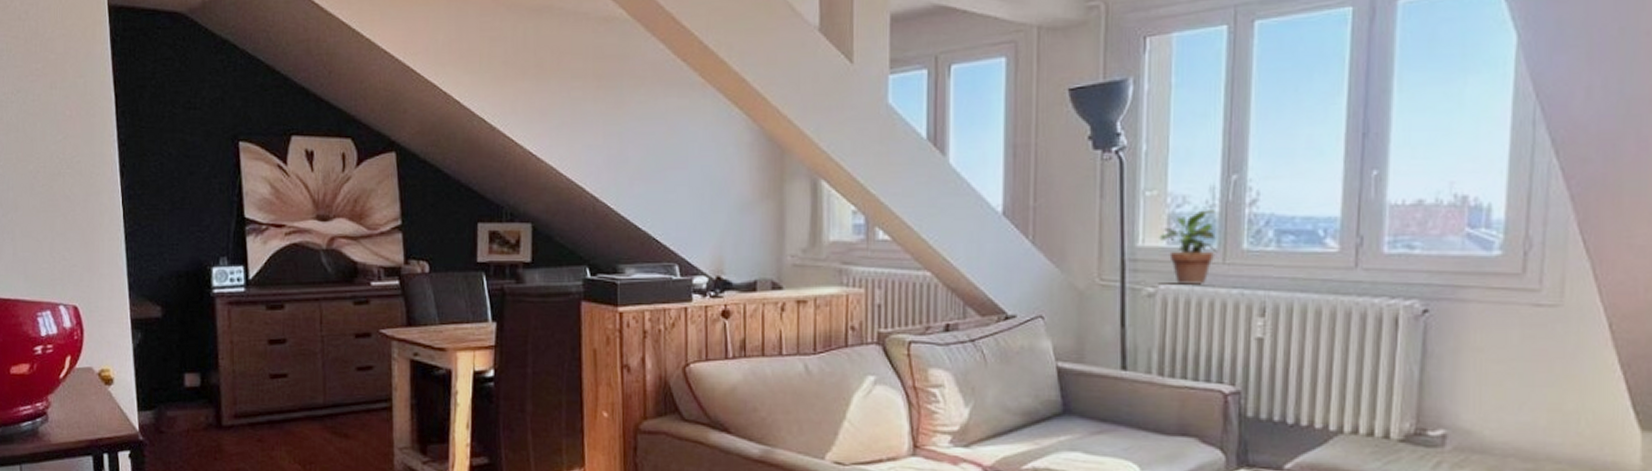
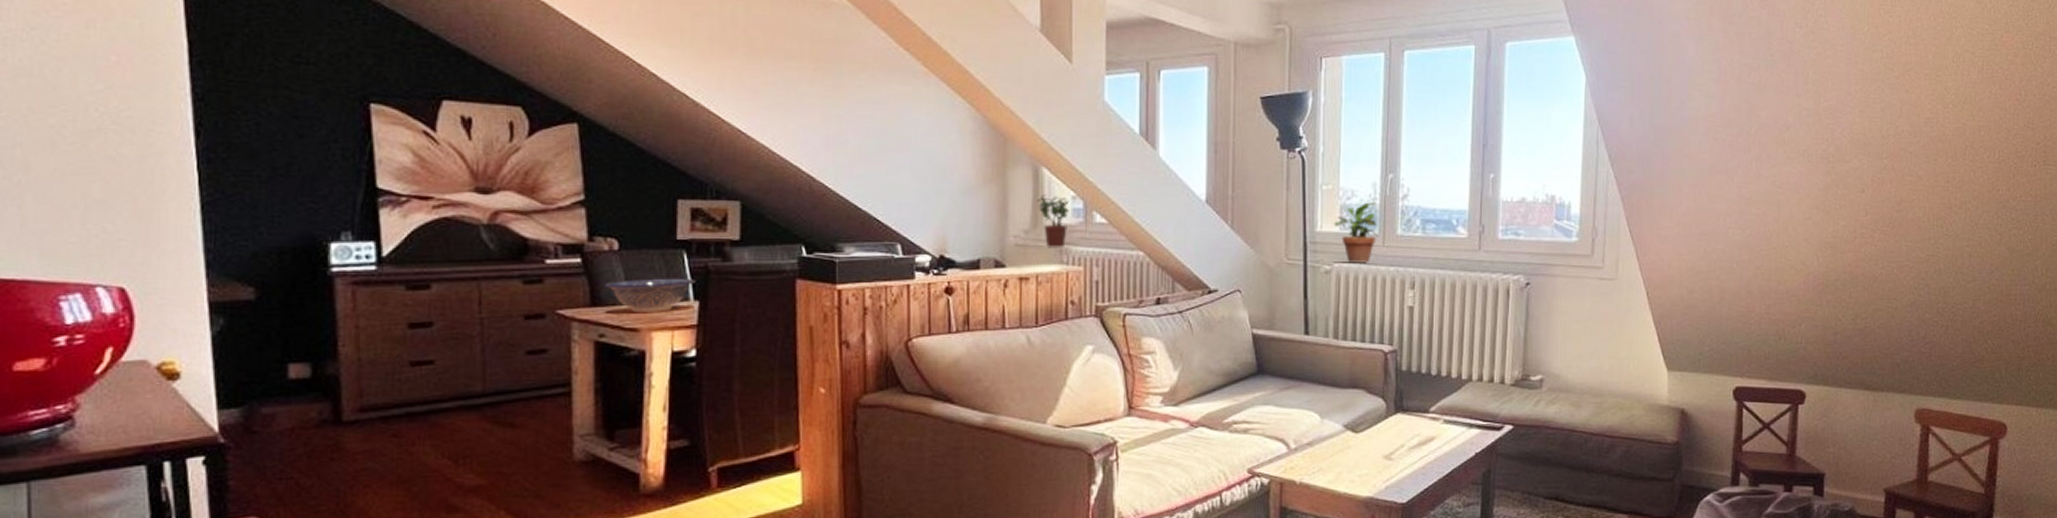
decorative bowl: none [417,300,494,334] -> present [603,278,696,314]
potted plant: none [815,210,850,267] -> present [1036,194,1069,247]

